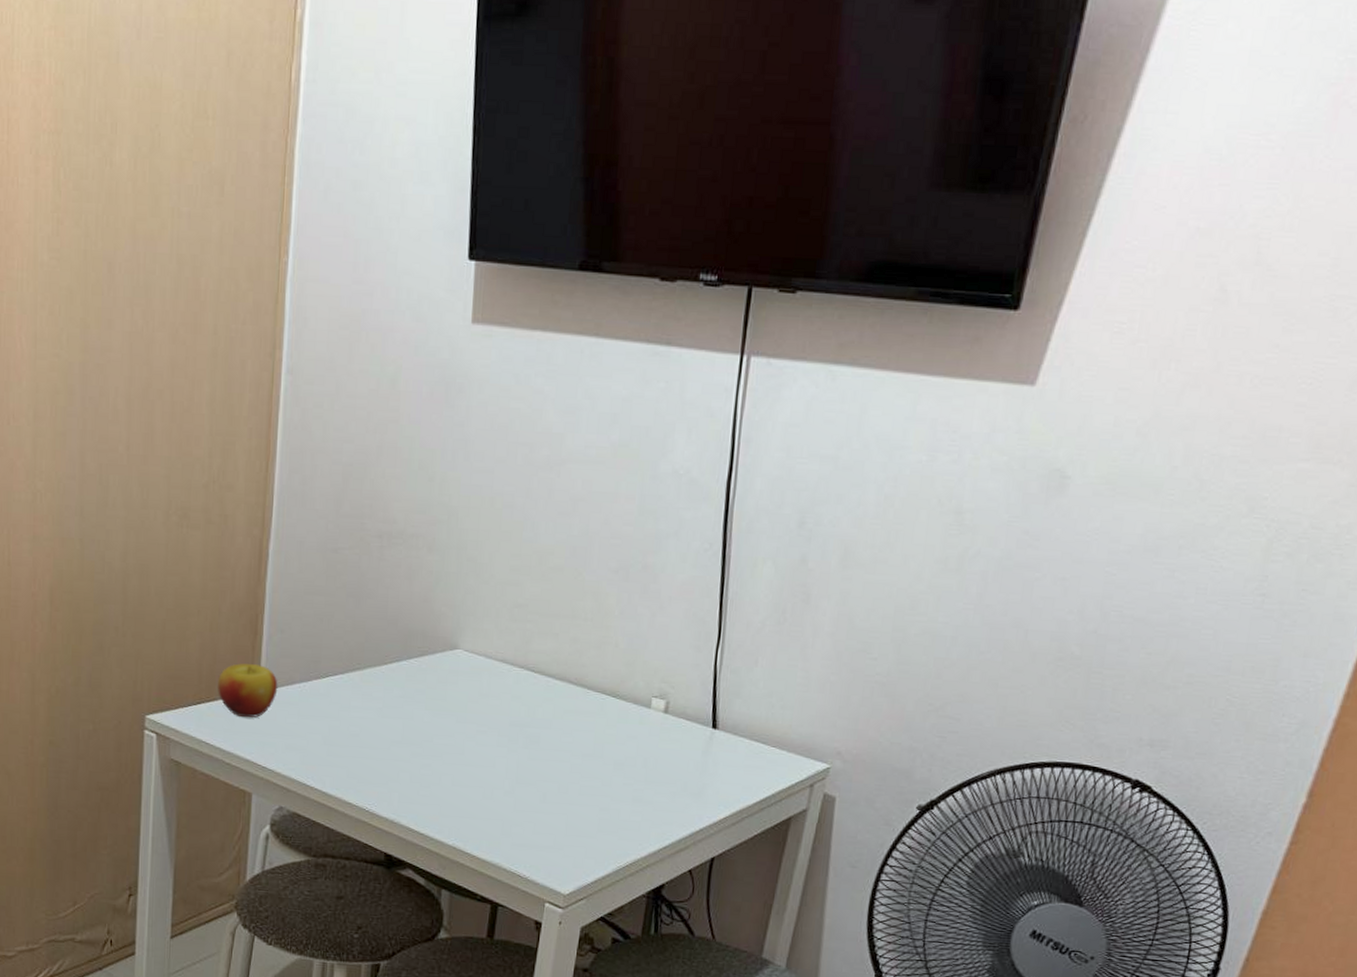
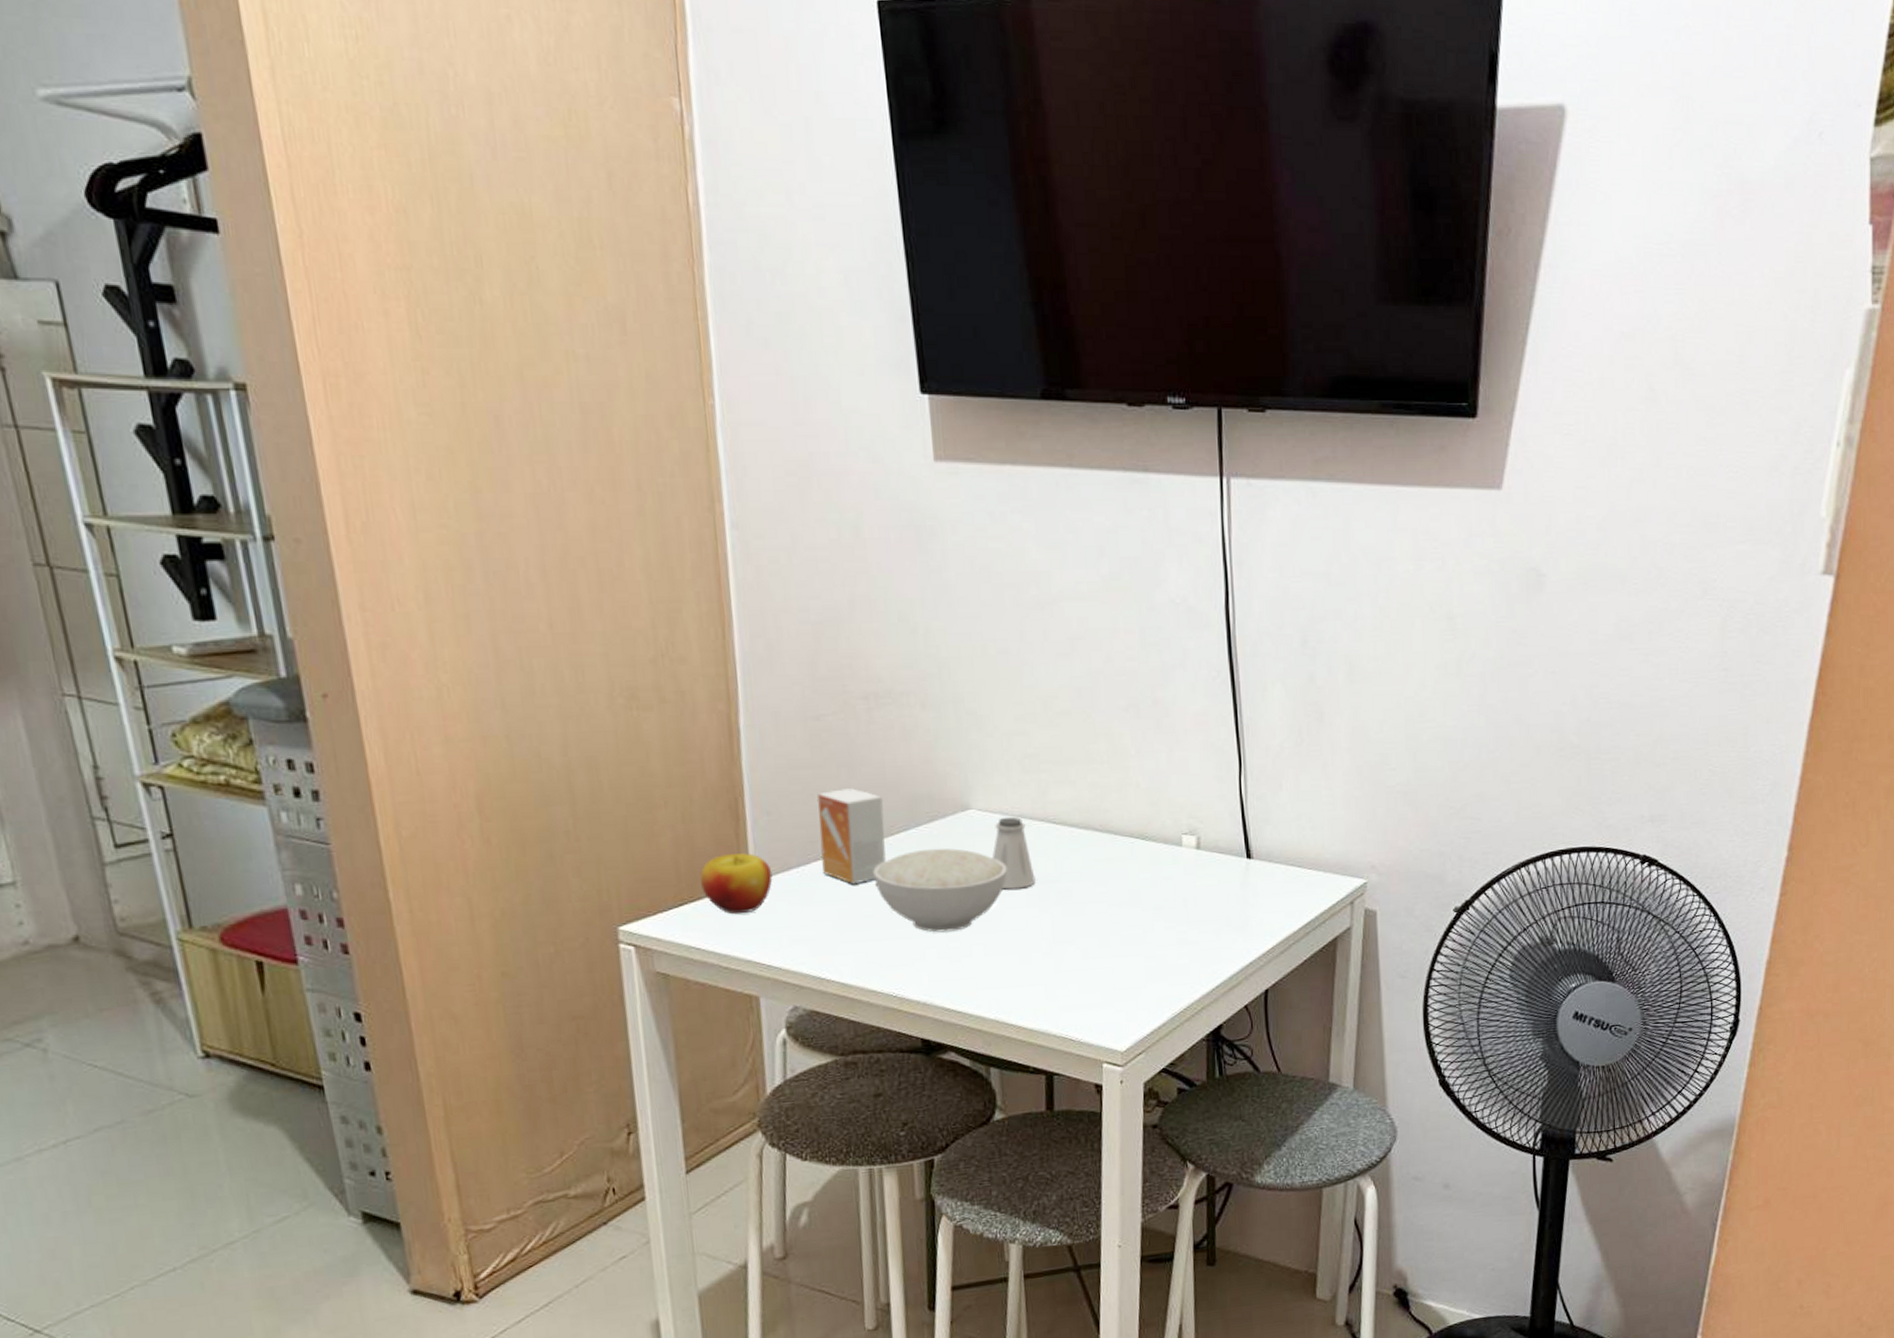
small box: none [320,617,382,705] -> present [817,788,886,885]
bowl: none [364,680,484,760] -> present [873,848,1007,933]
saltshaker: none [471,660,508,729] -> present [991,816,1036,890]

